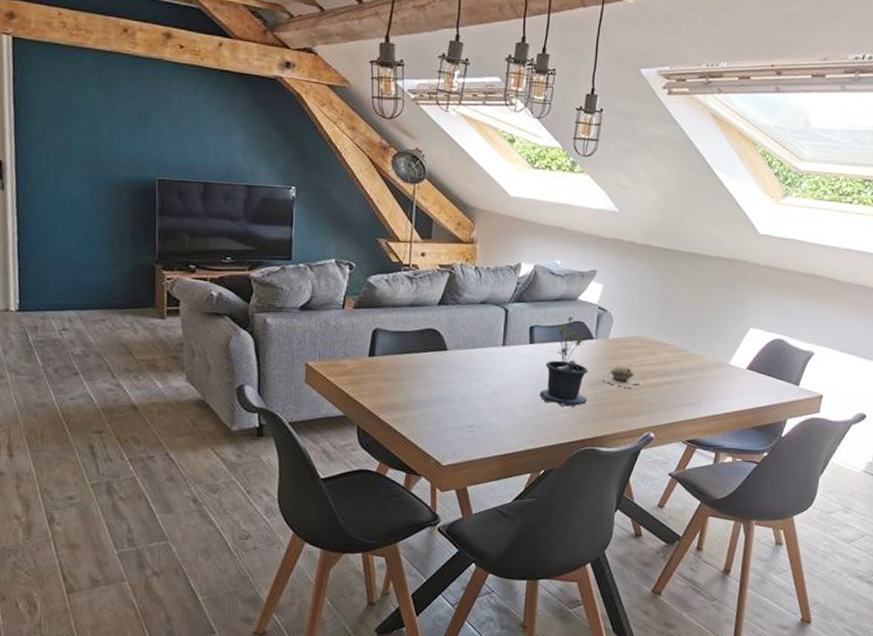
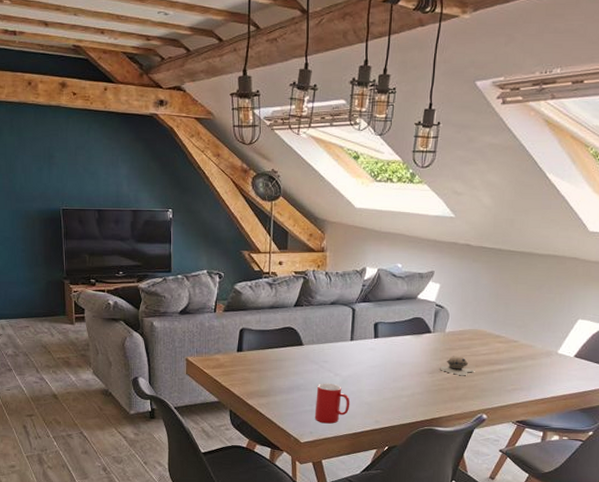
cup: none [459,395,501,443] -> present [314,383,350,424]
potted plant: present [540,317,588,407] -> none [384,314,427,392]

